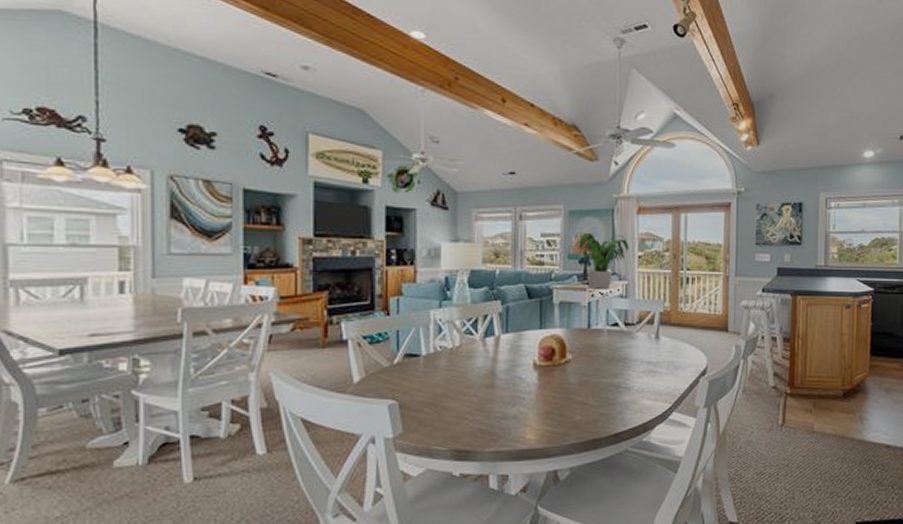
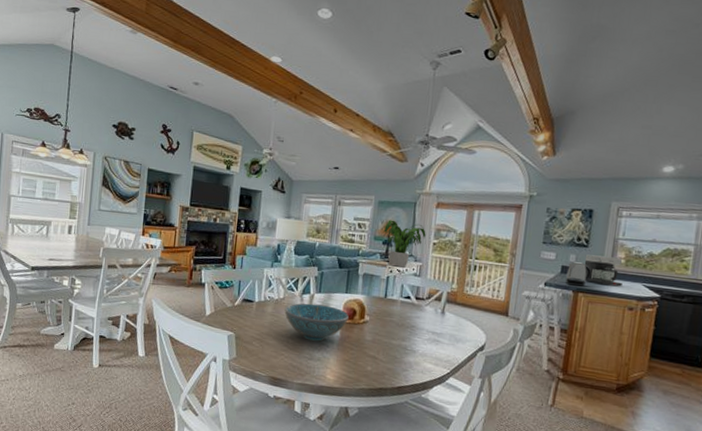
decorative bowl: none [463,348,546,395] -> present [284,303,349,342]
kettle: none [783,262,807,288] -> present [566,262,591,287]
coffee maker: none [799,252,838,284] -> present [584,254,623,287]

